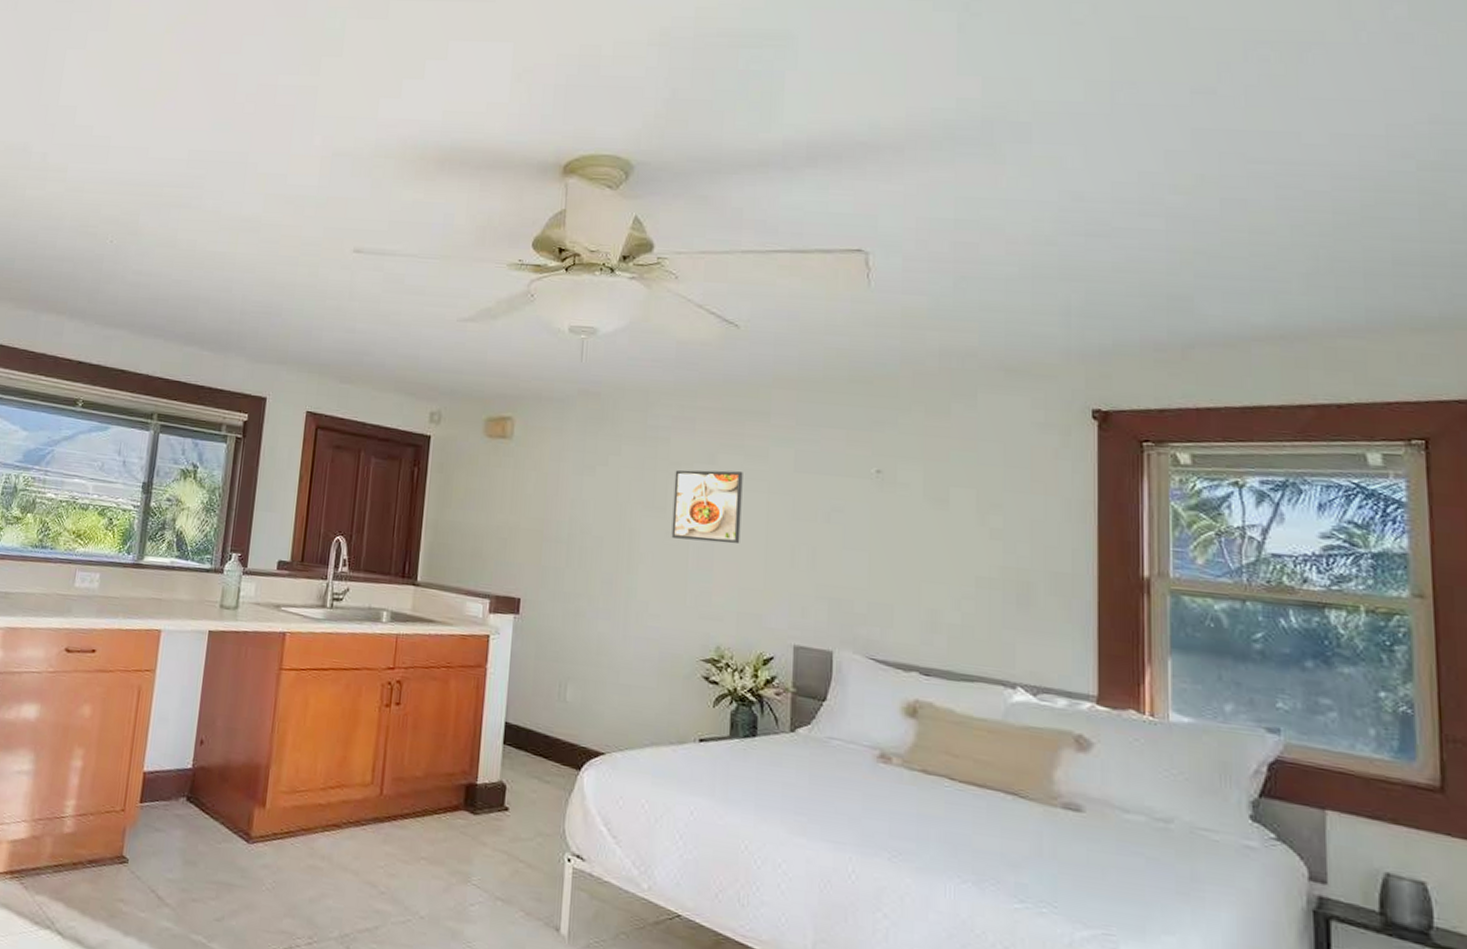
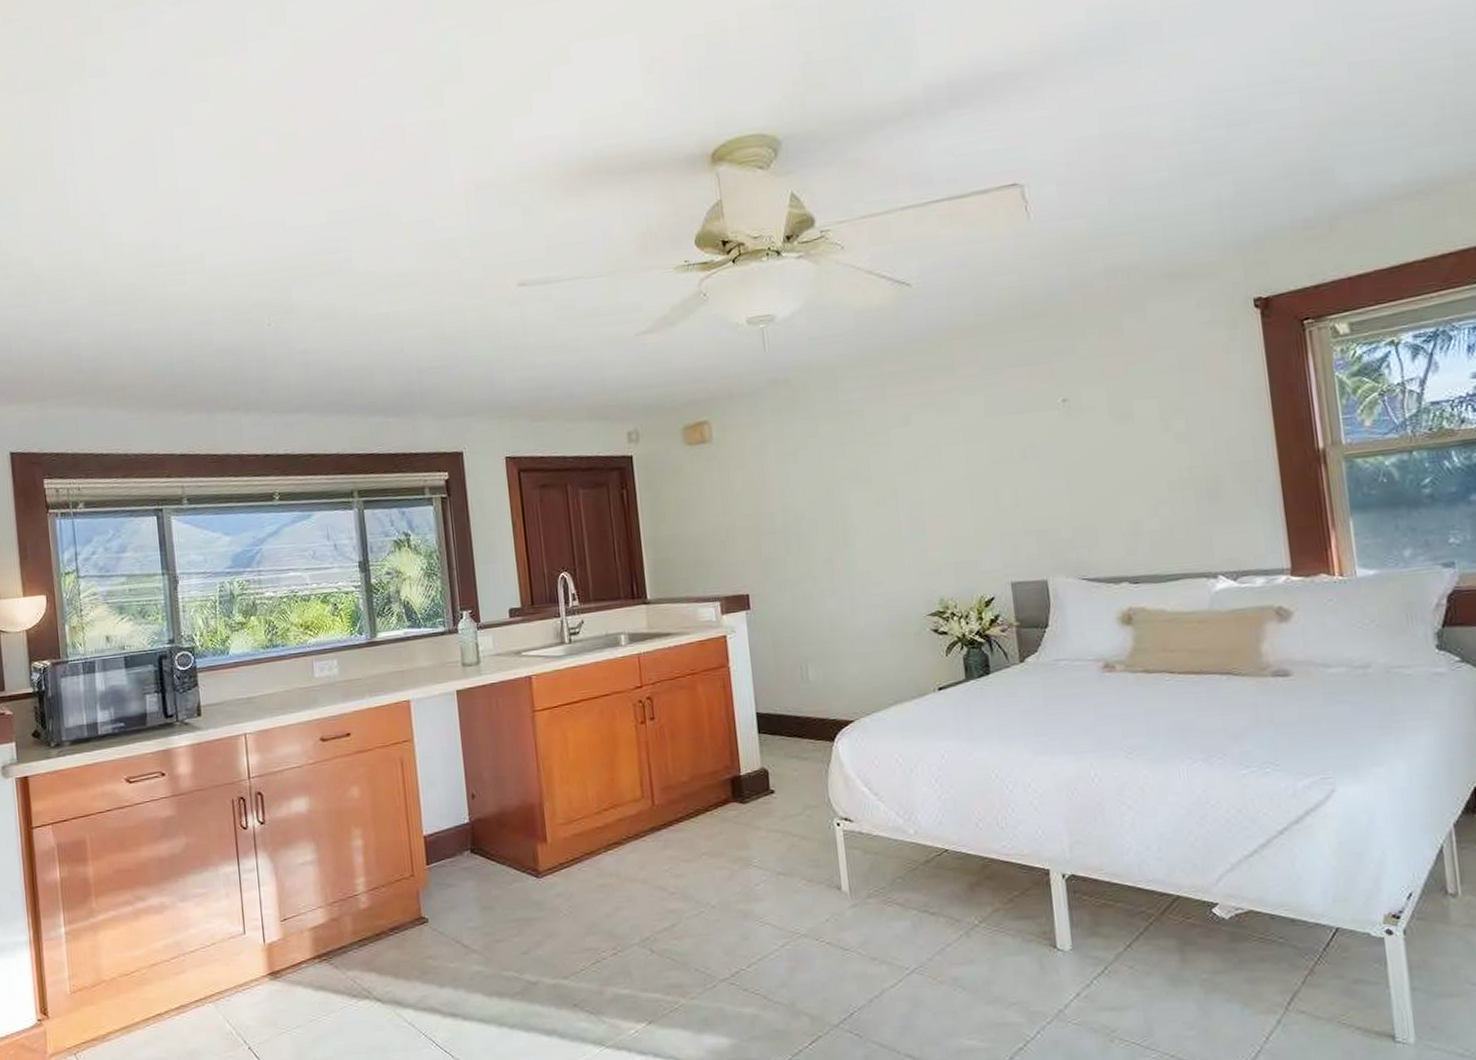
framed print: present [671,470,743,544] -> none [873,428,946,505]

